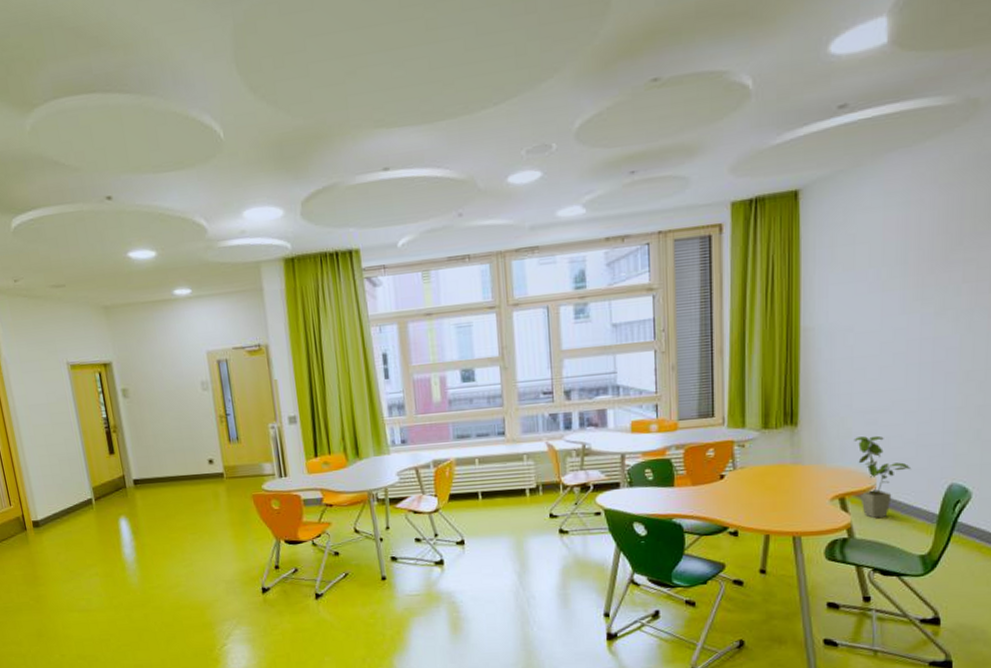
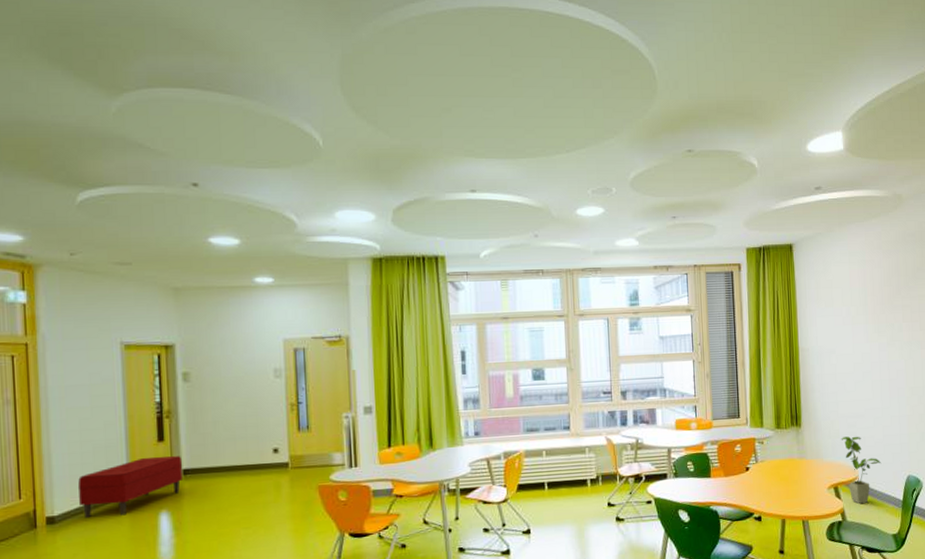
bench: none [51,467,135,523] -> present [77,456,184,519]

